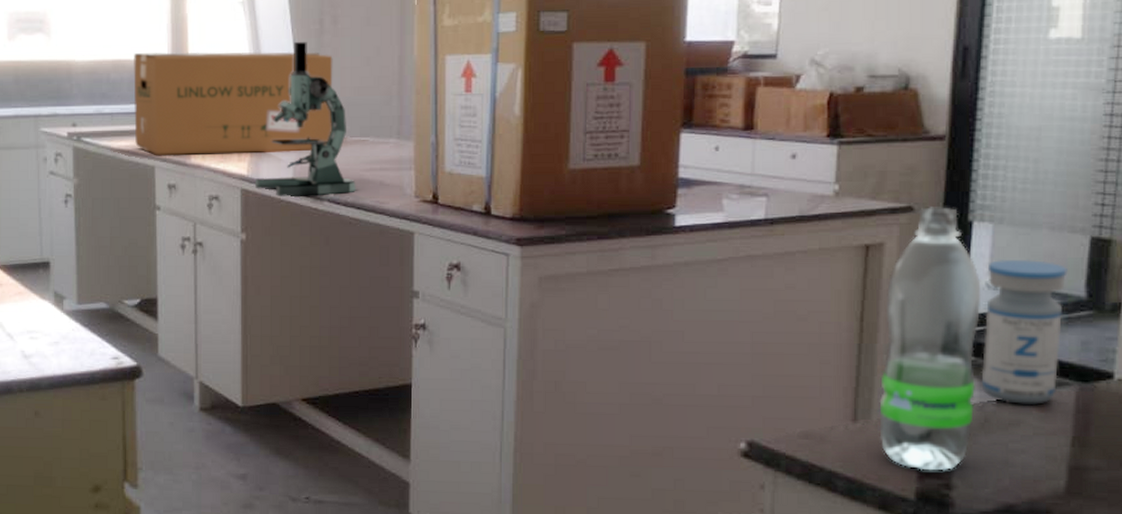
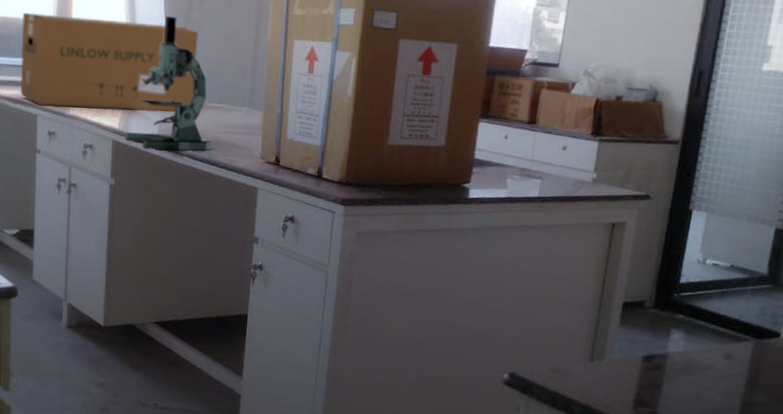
bottle: present [879,207,981,471] -> none [608,196,694,402]
medicine bottle: present [981,259,1068,405] -> none [686,241,757,354]

